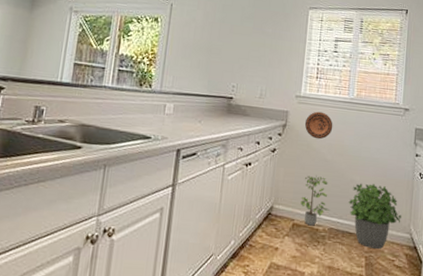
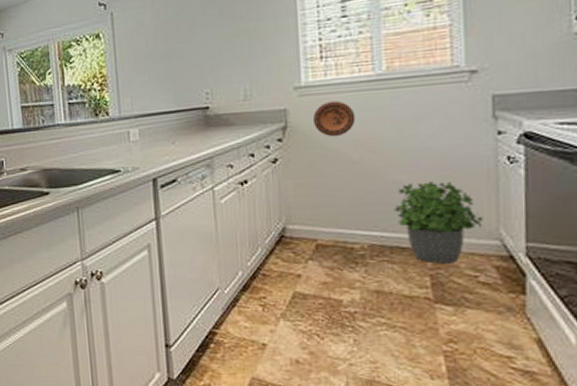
potted plant: present [300,175,330,226] -> none [322,182,368,245]

